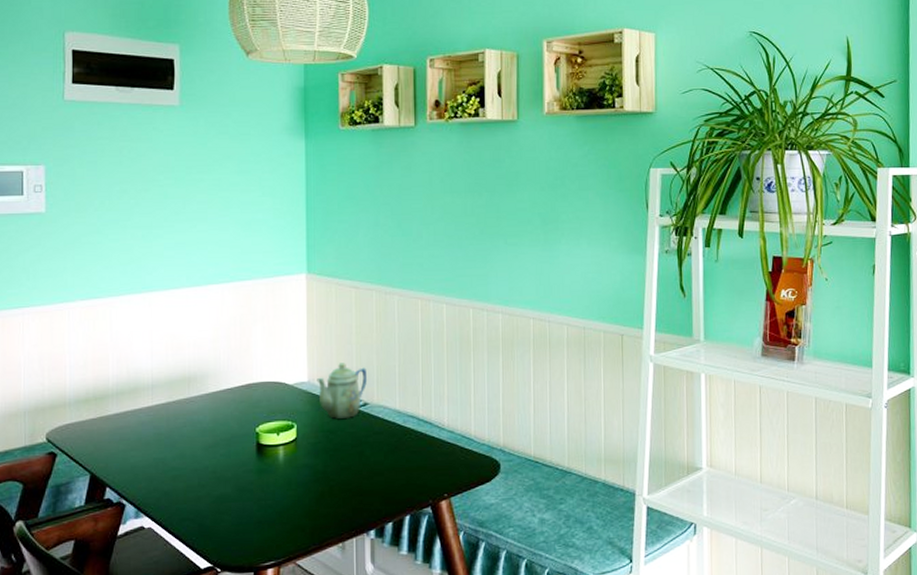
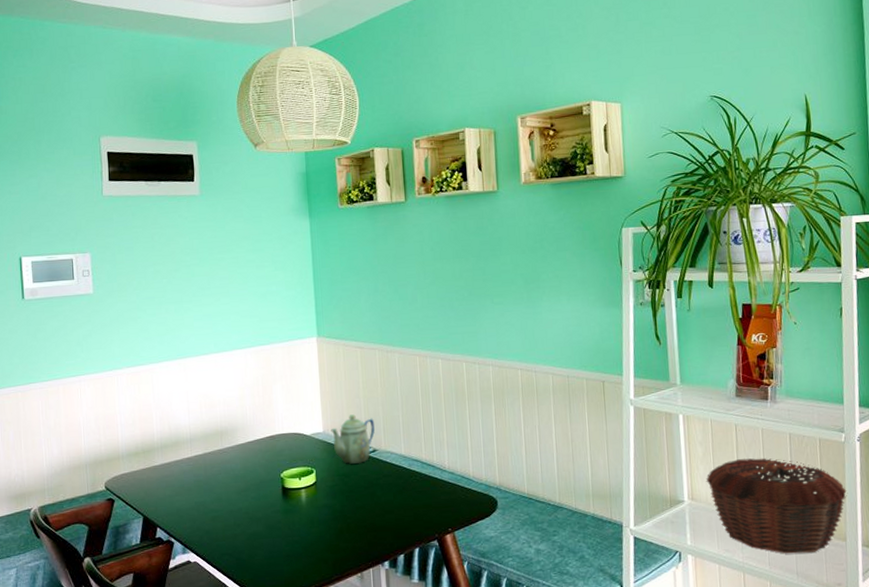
woven basket: none [726,423,873,527] -> present [706,458,848,554]

